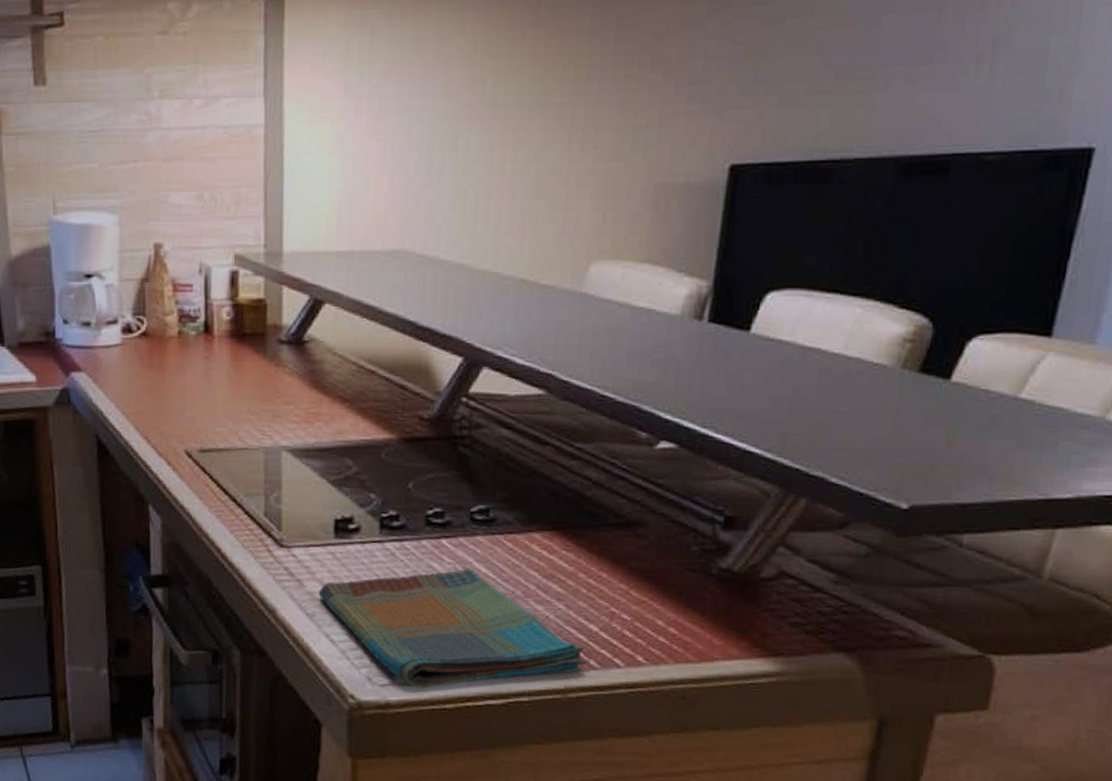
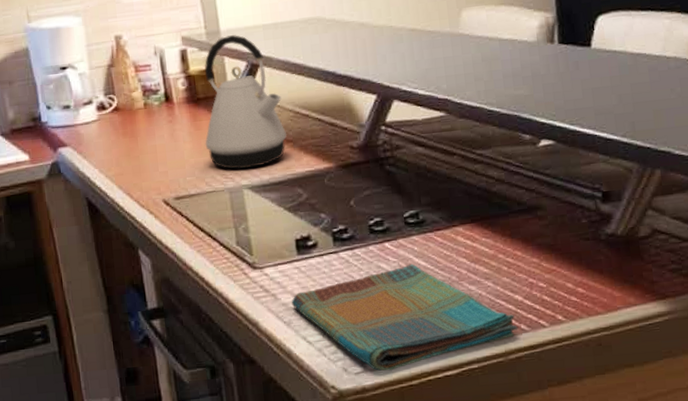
kettle: none [244,260,345,428] -> present [204,35,288,170]

